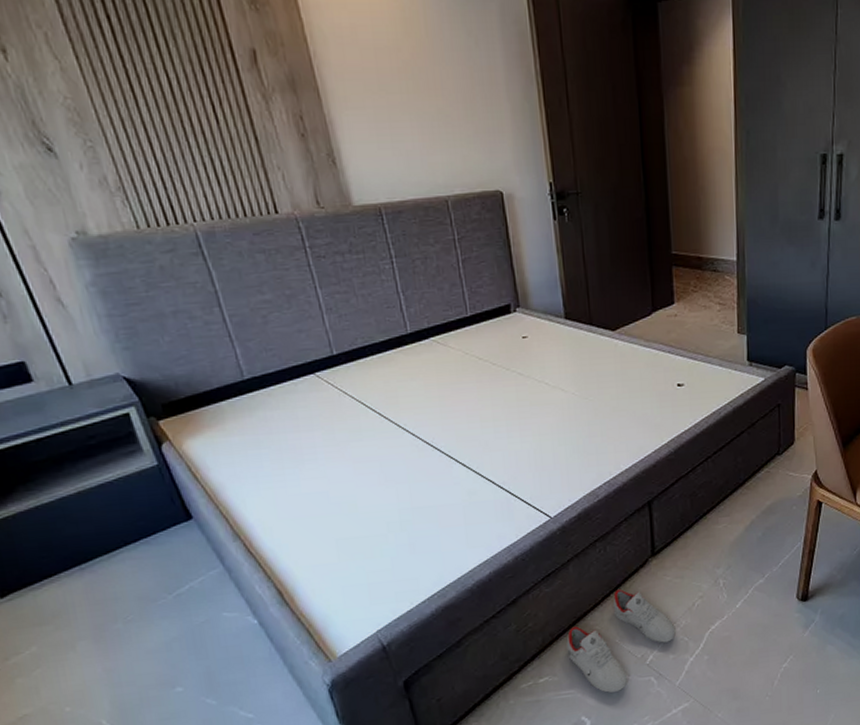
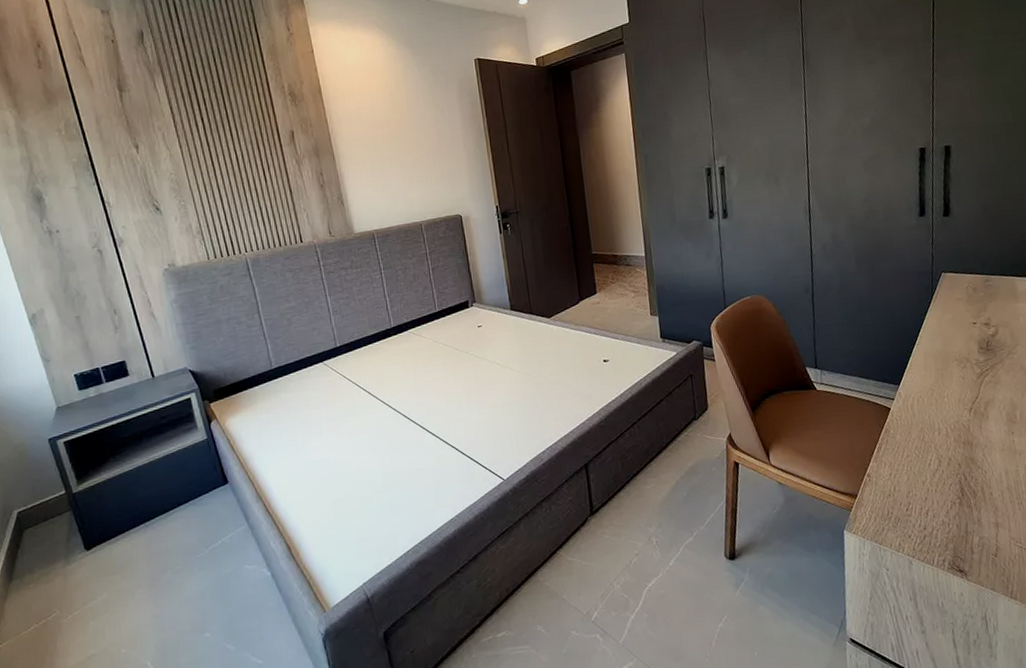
shoe: present [566,589,676,693] -> none [520,547,616,649]

